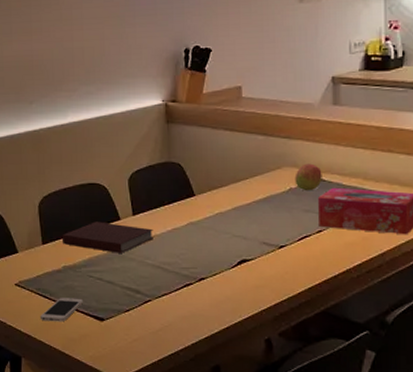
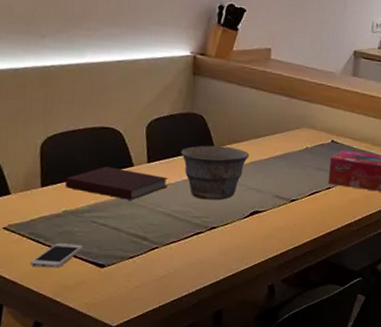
bowl: none [163,193,231,250] -> present [181,145,250,201]
fruit: present [294,163,322,191] -> none [311,126,337,152]

